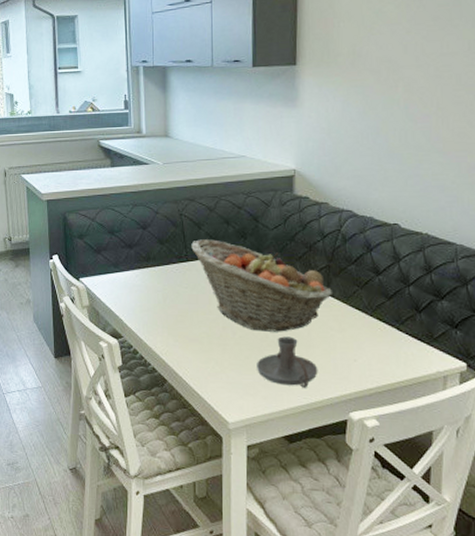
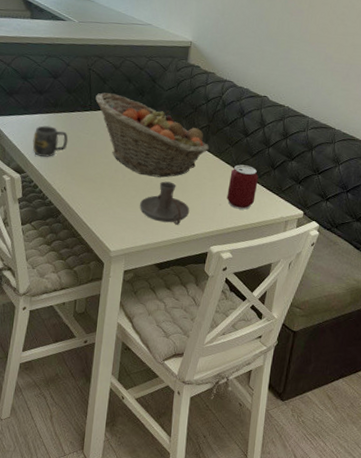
mug: none [127,282,166,318] -> present [32,125,69,157]
can: none [362,310,401,365] -> present [227,164,259,210]

